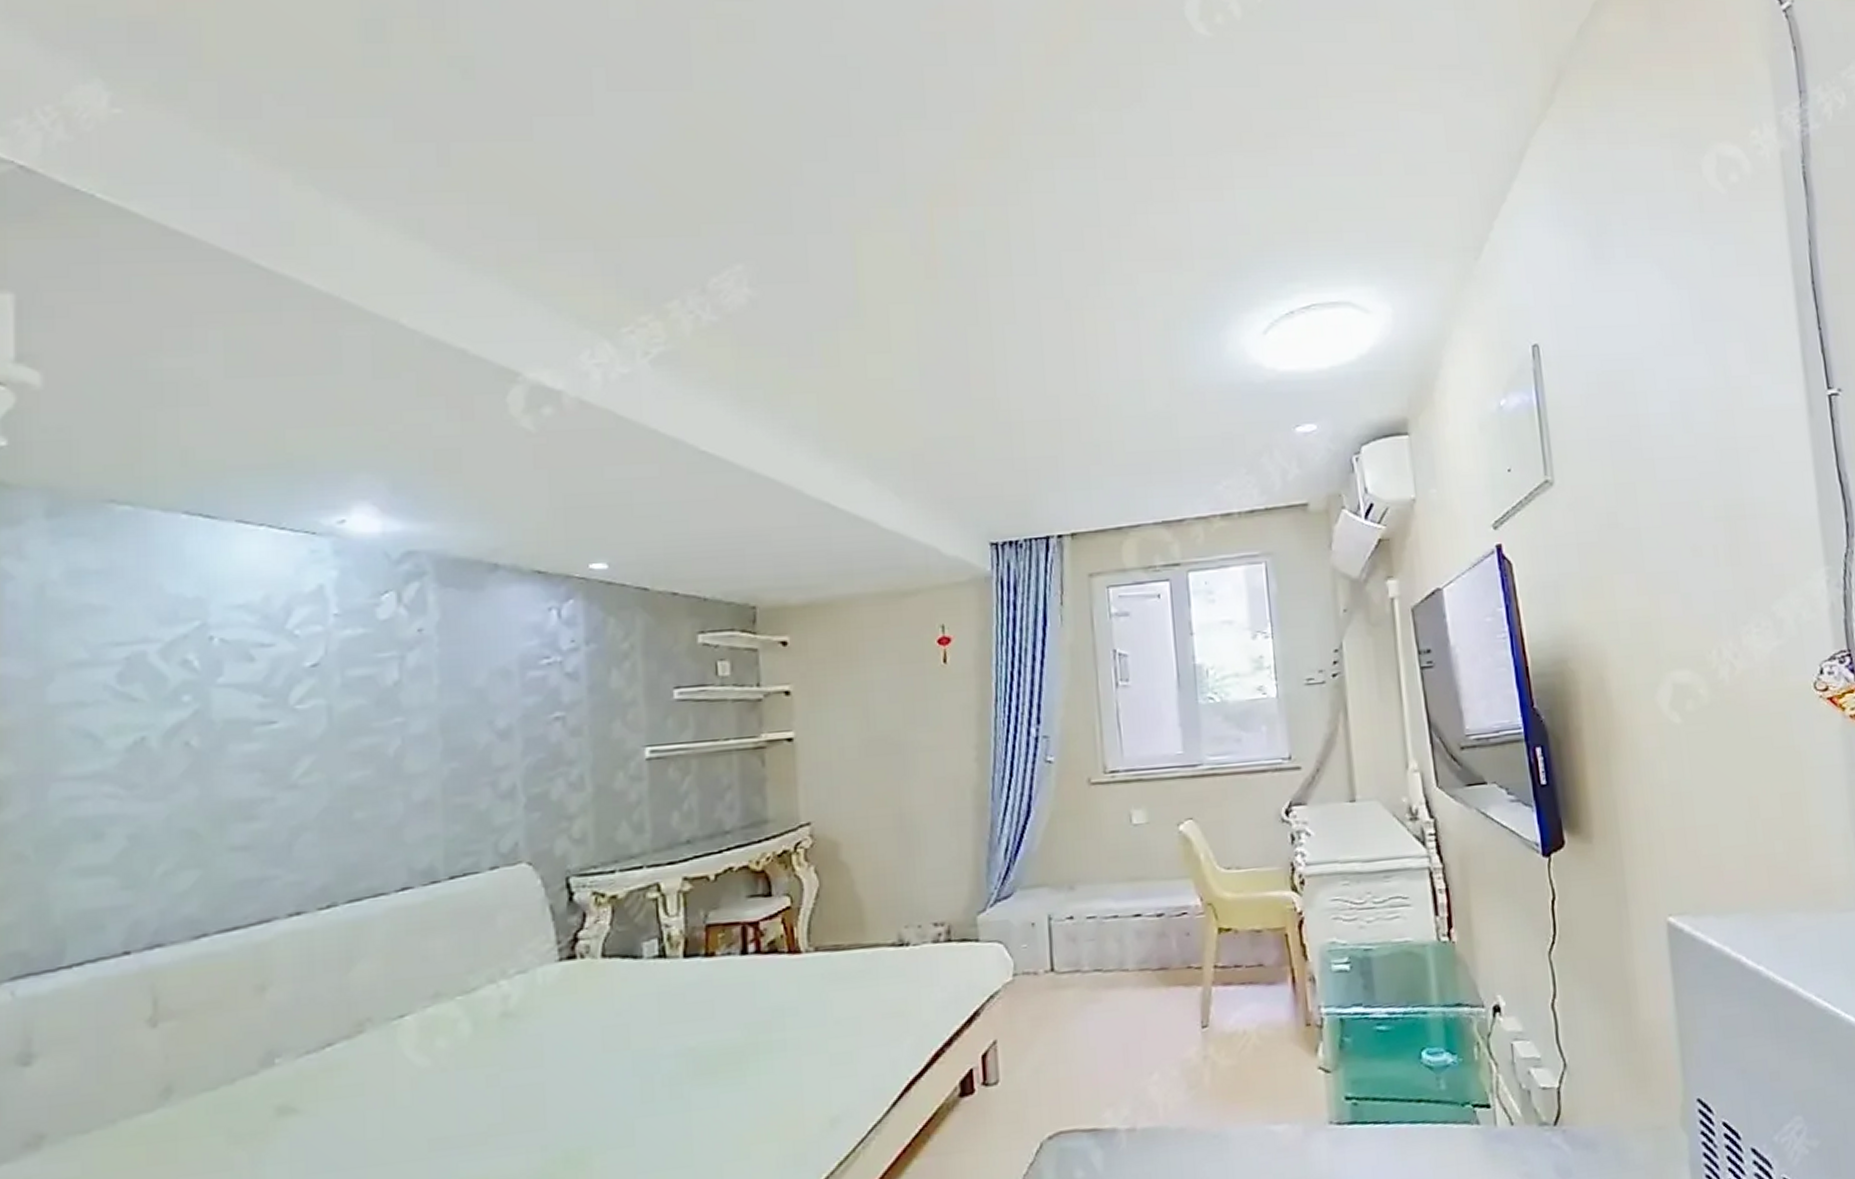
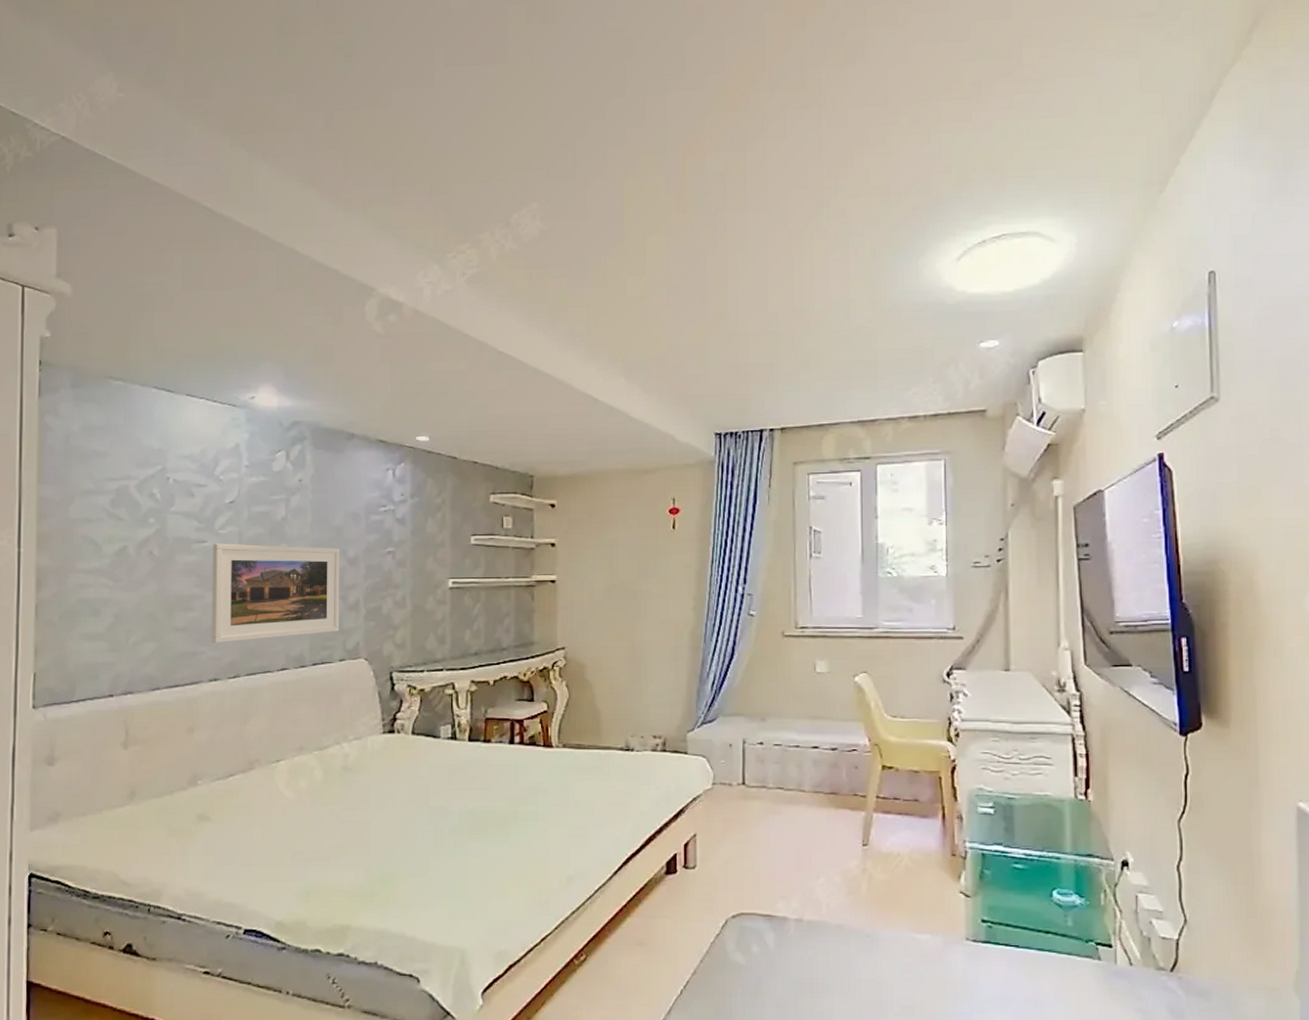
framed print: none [286,717,489,864] -> present [211,543,340,644]

